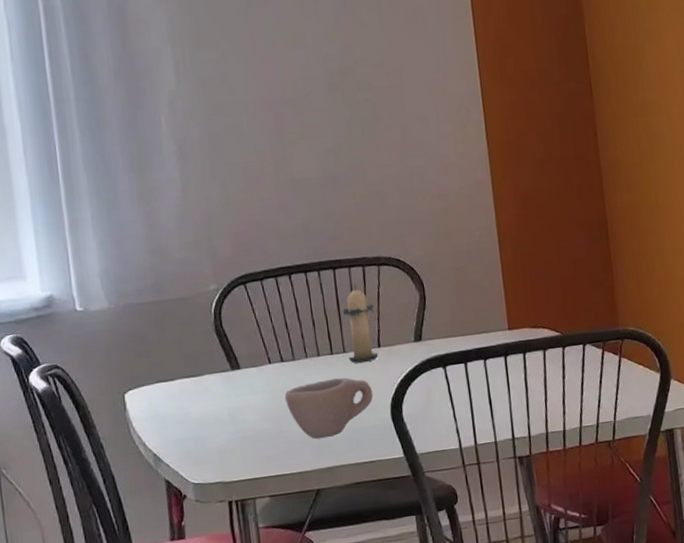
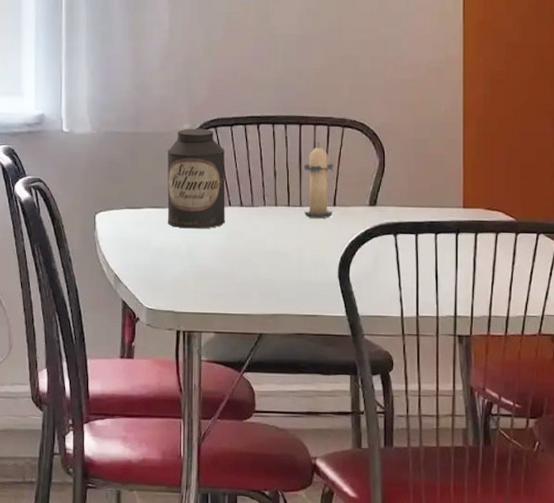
canister: none [195,286,268,394] -> present [167,128,226,229]
cup: present [285,377,373,440] -> none [240,230,323,286]

